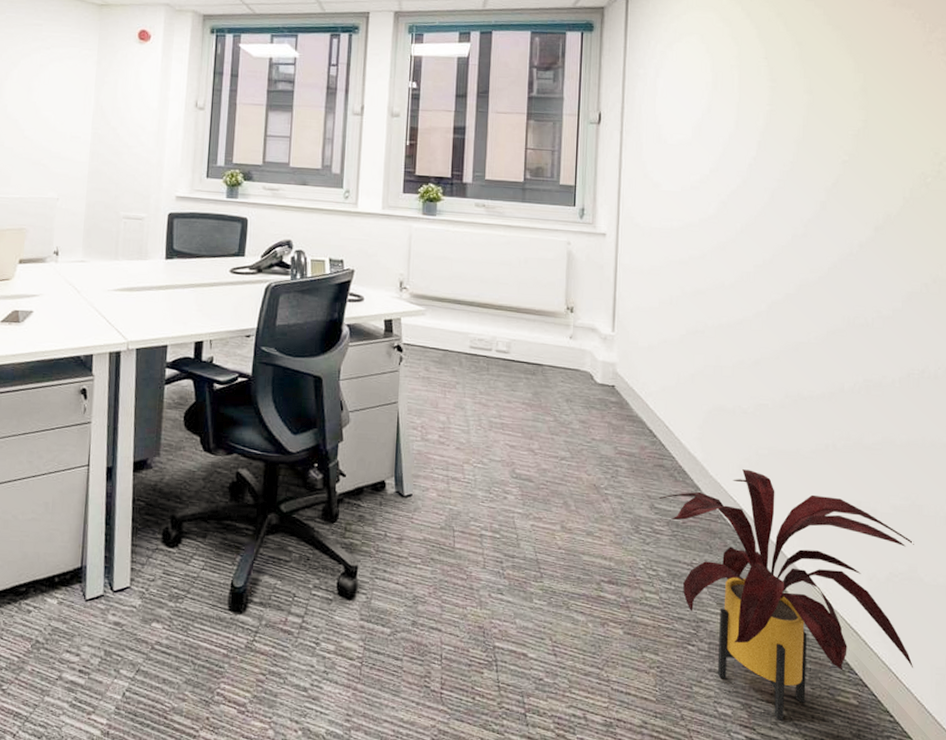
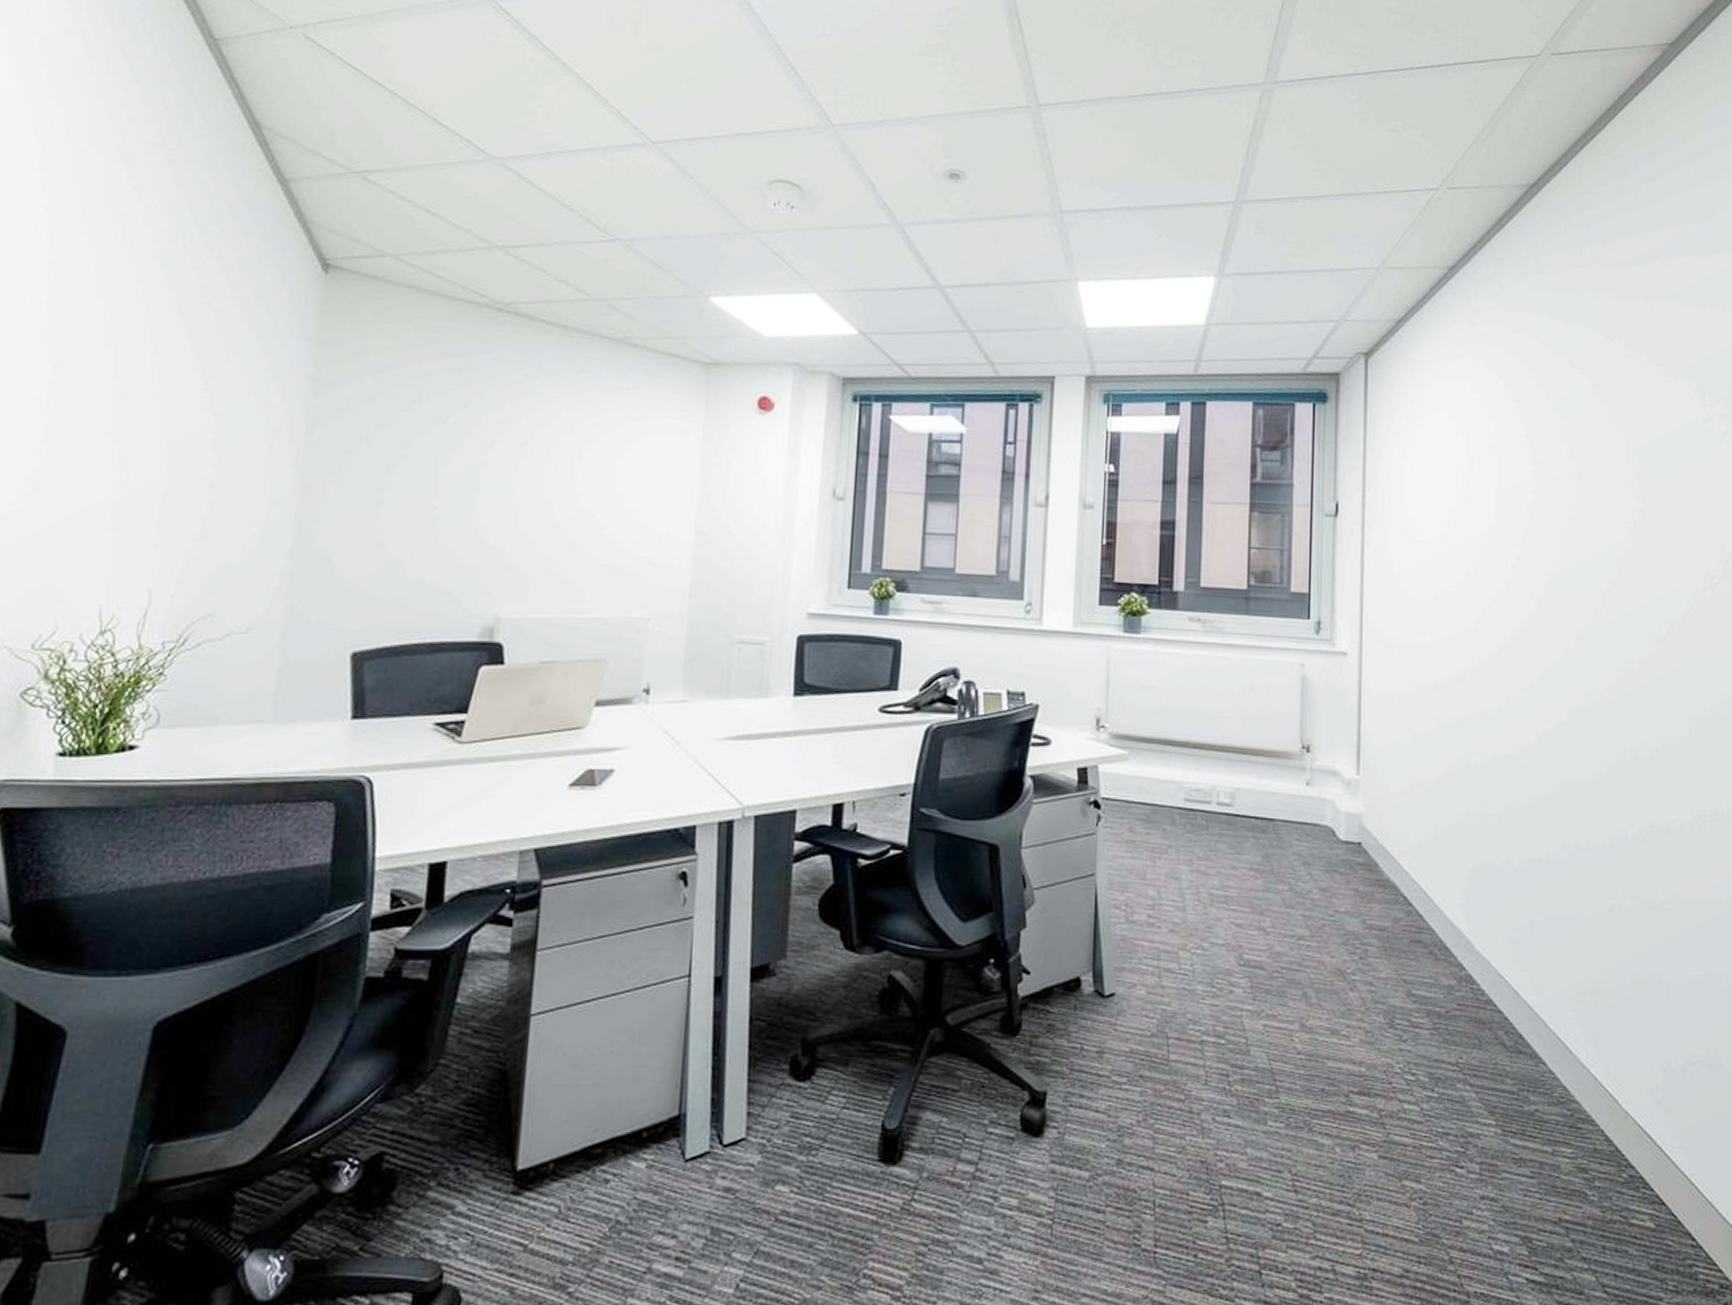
house plant: present [658,469,914,721] -> none [1416,941,1716,1255]

